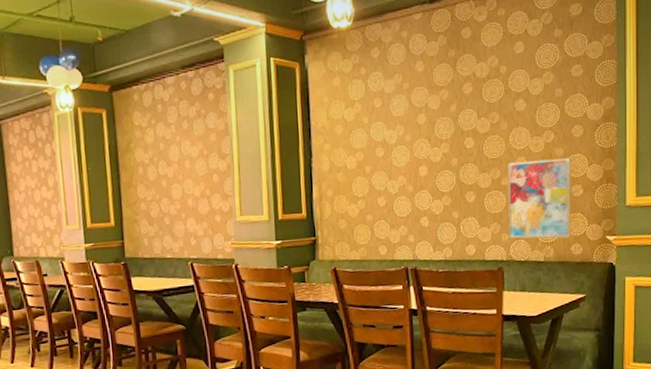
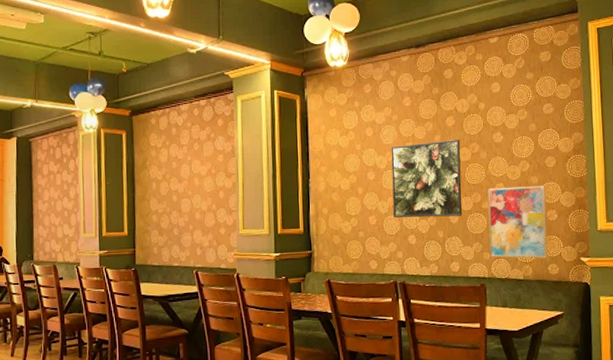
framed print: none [401,109,480,198] -> present [391,140,463,218]

